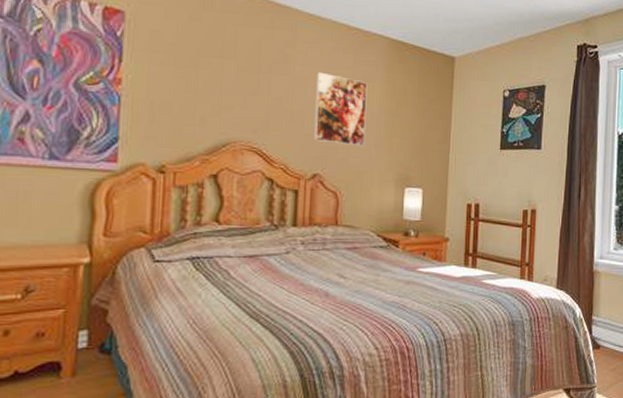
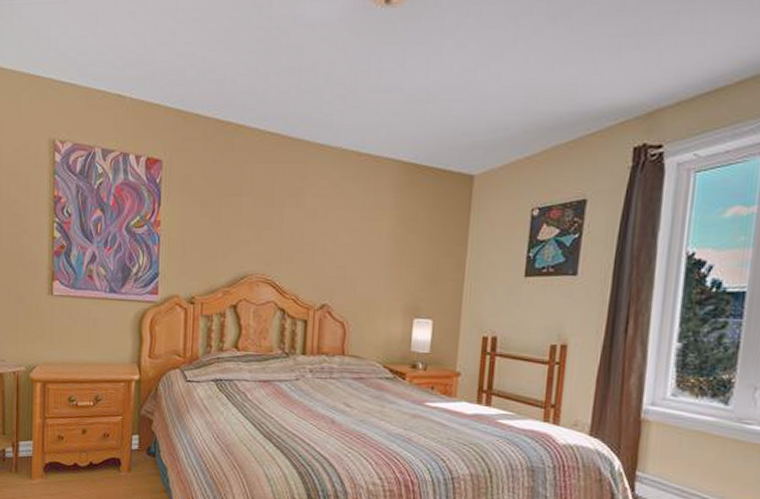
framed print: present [314,71,368,147] -> none [323,202,377,277]

